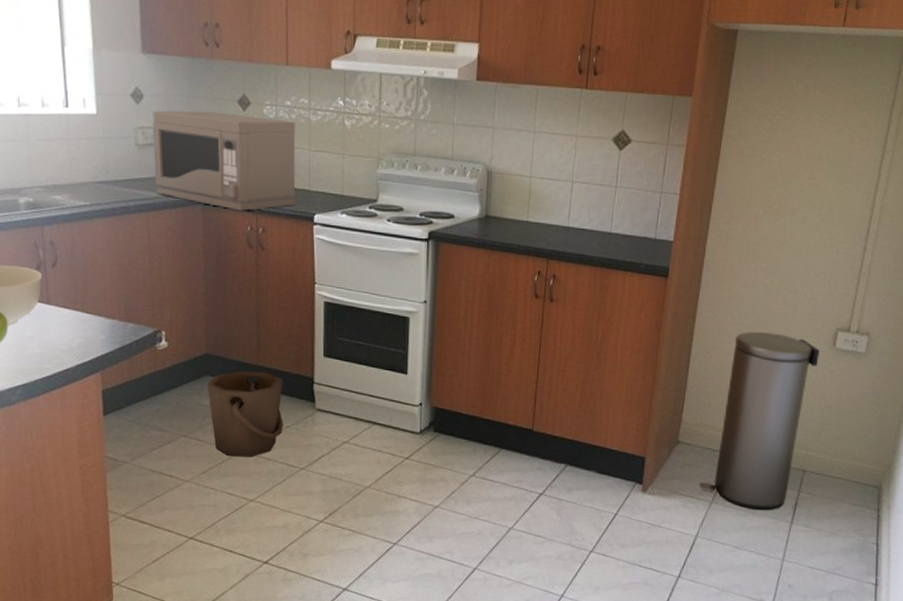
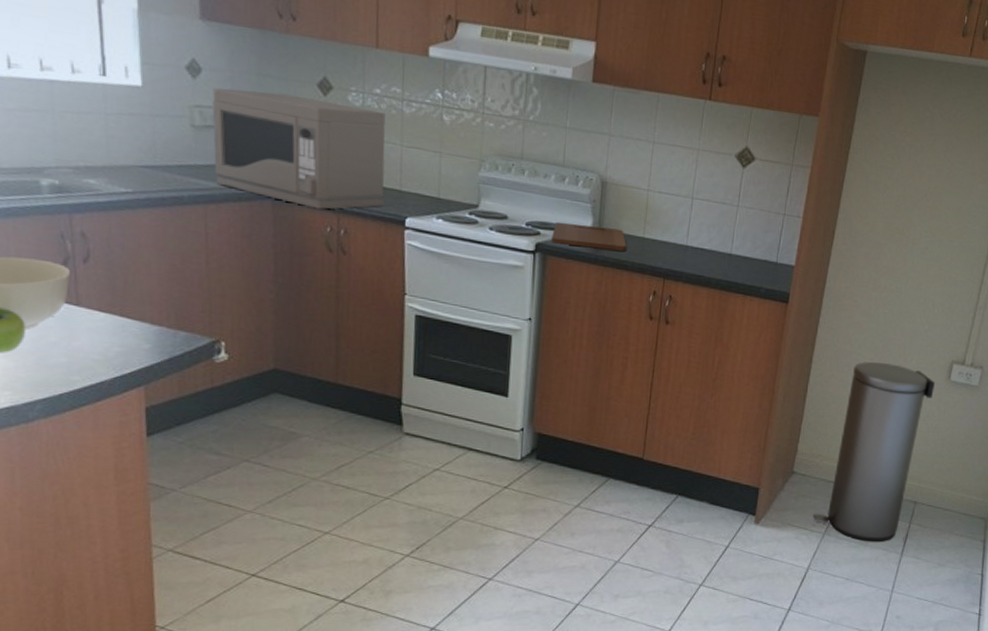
bucket: present [207,370,283,457] -> none [275,388,366,485]
cutting board: none [443,211,512,235] -> present [551,221,626,251]

